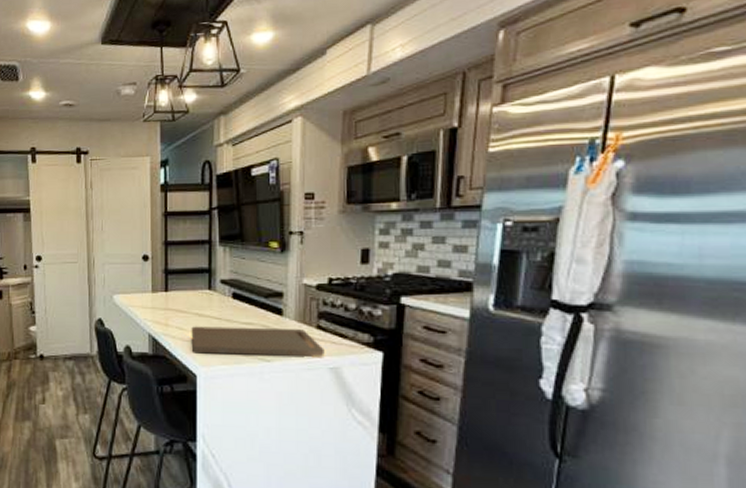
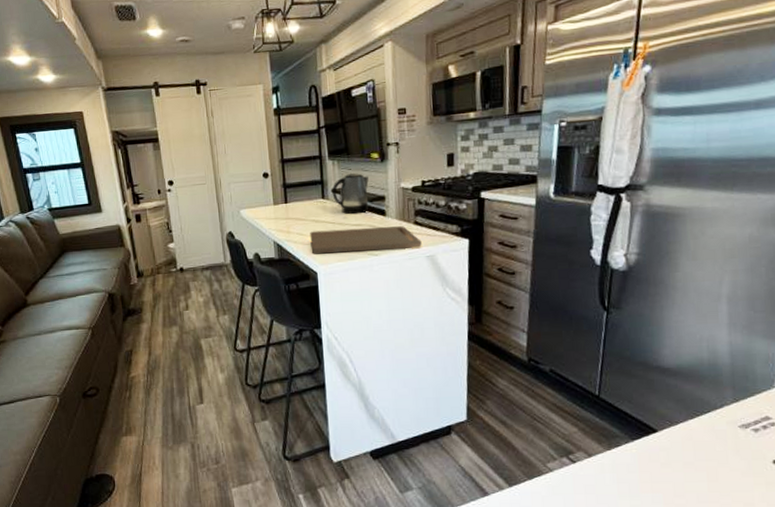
kettle: none [220,263,265,311] -> present [331,173,369,215]

